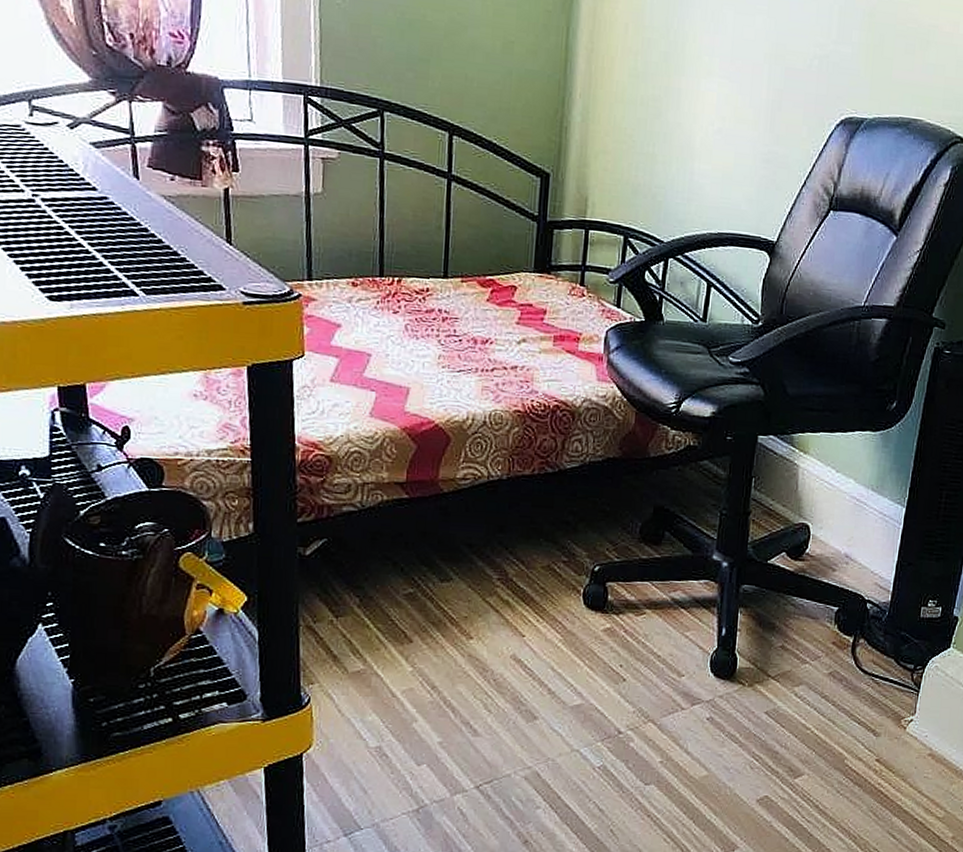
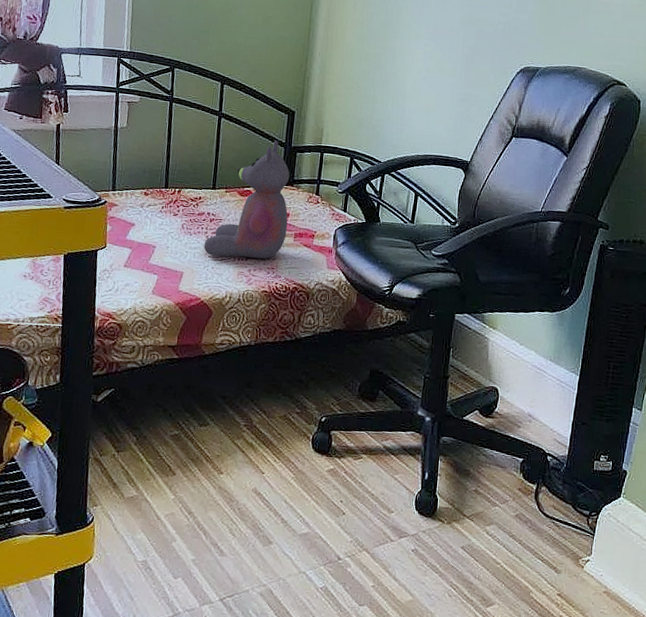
stuffed bear: none [435,212,546,370] -> present [204,140,290,259]

